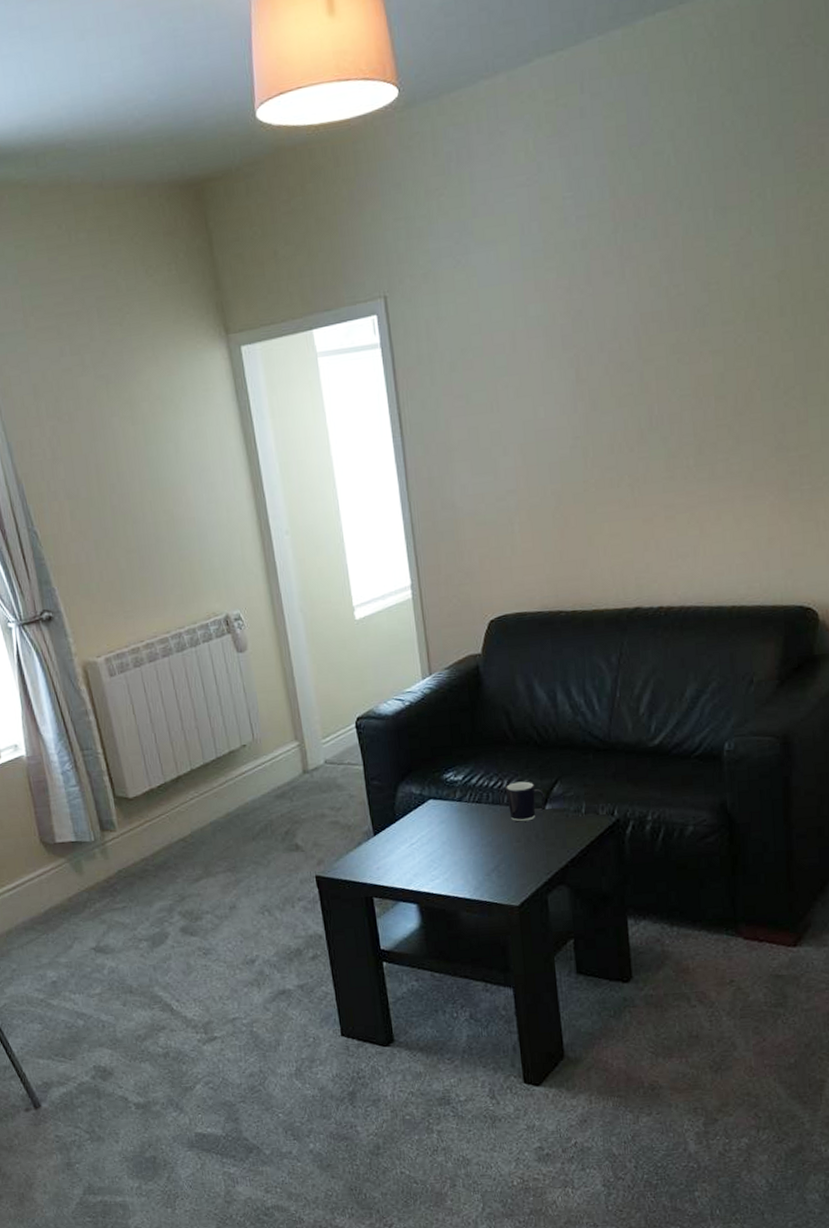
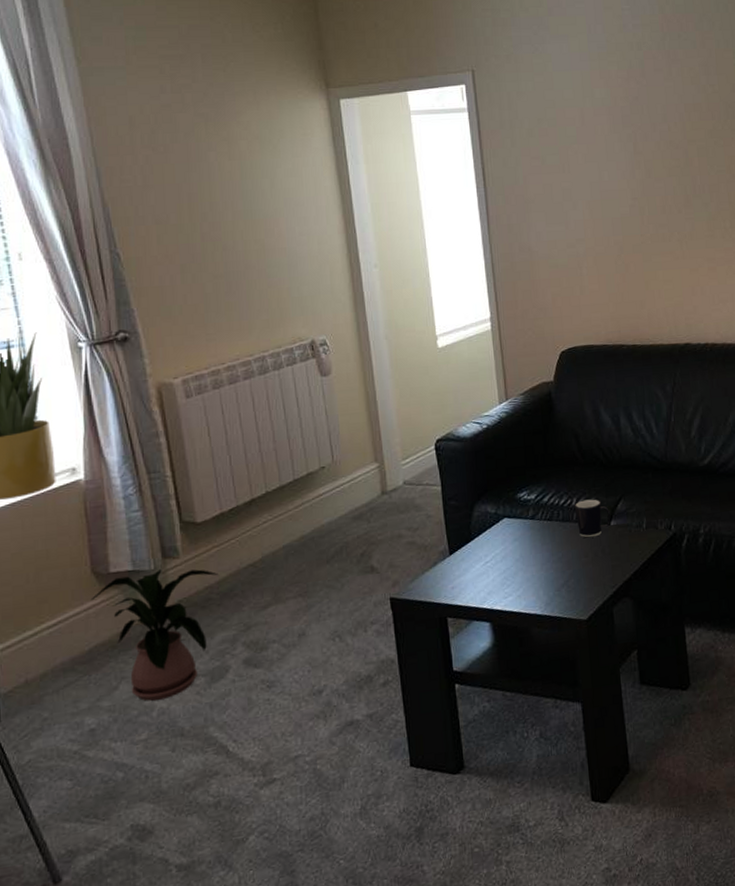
house plant: none [42,840,152,960] -> present [90,568,218,701]

